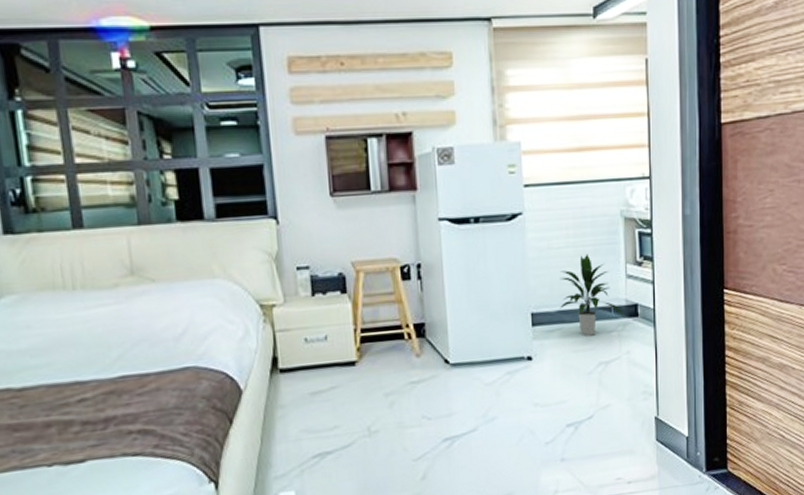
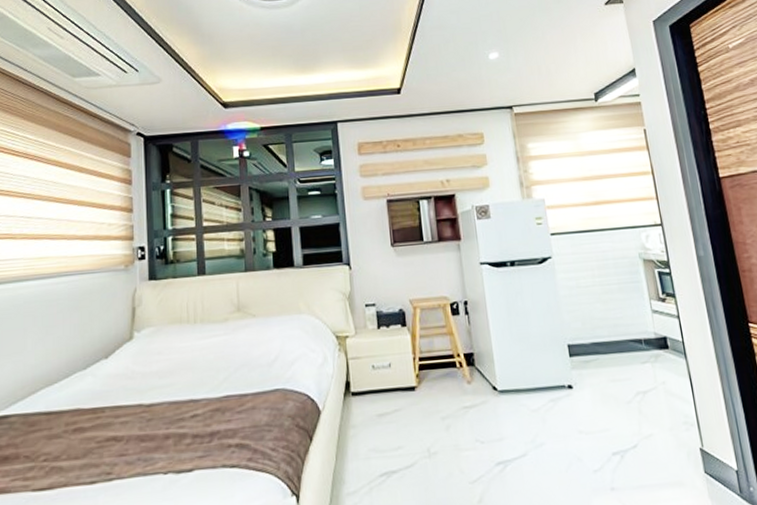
indoor plant: present [559,253,625,336] -> none [589,291,656,367]

